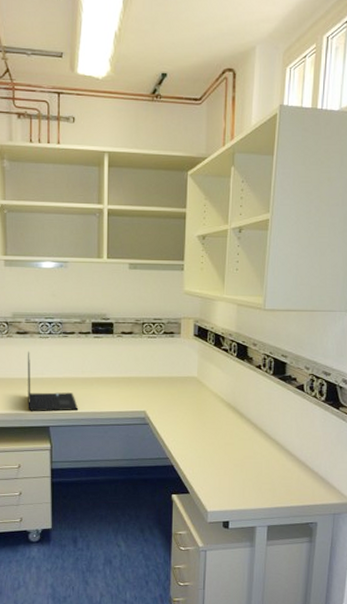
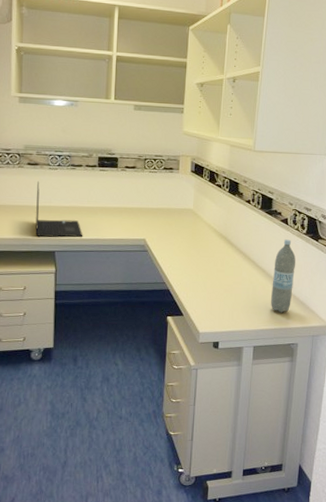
water bottle: none [286,408,314,489] -> present [271,239,296,313]

